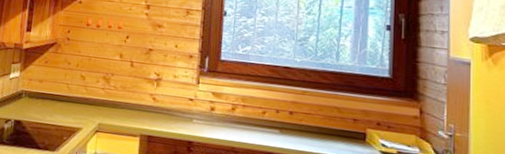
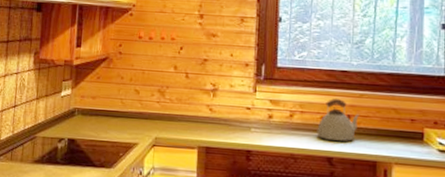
kettle: none [258,94,303,138] -> present [317,99,360,142]

